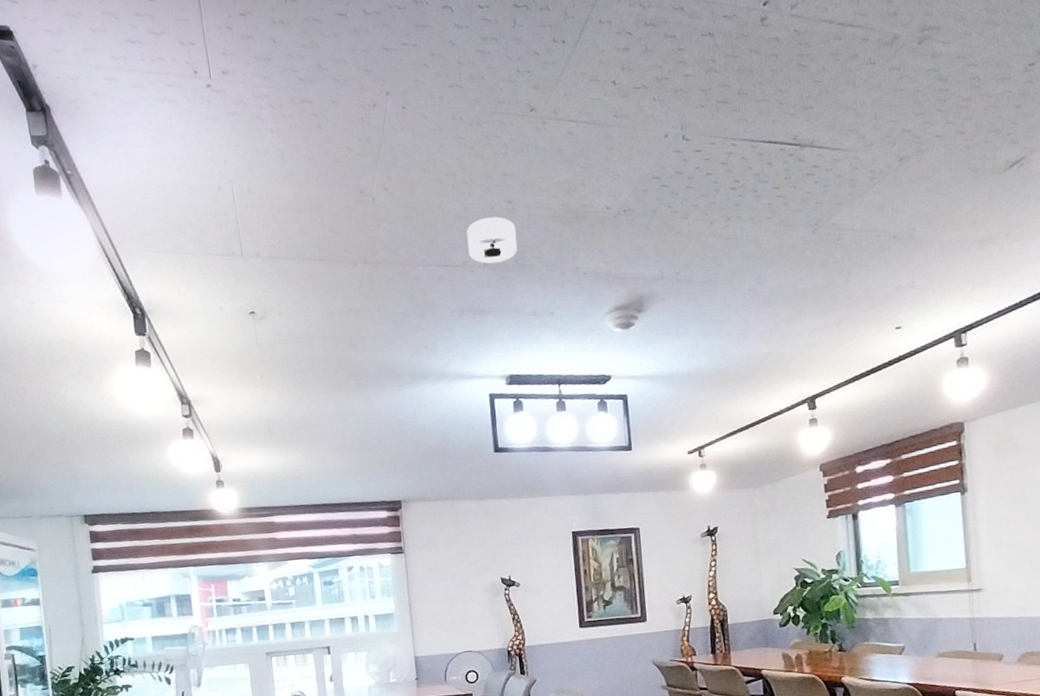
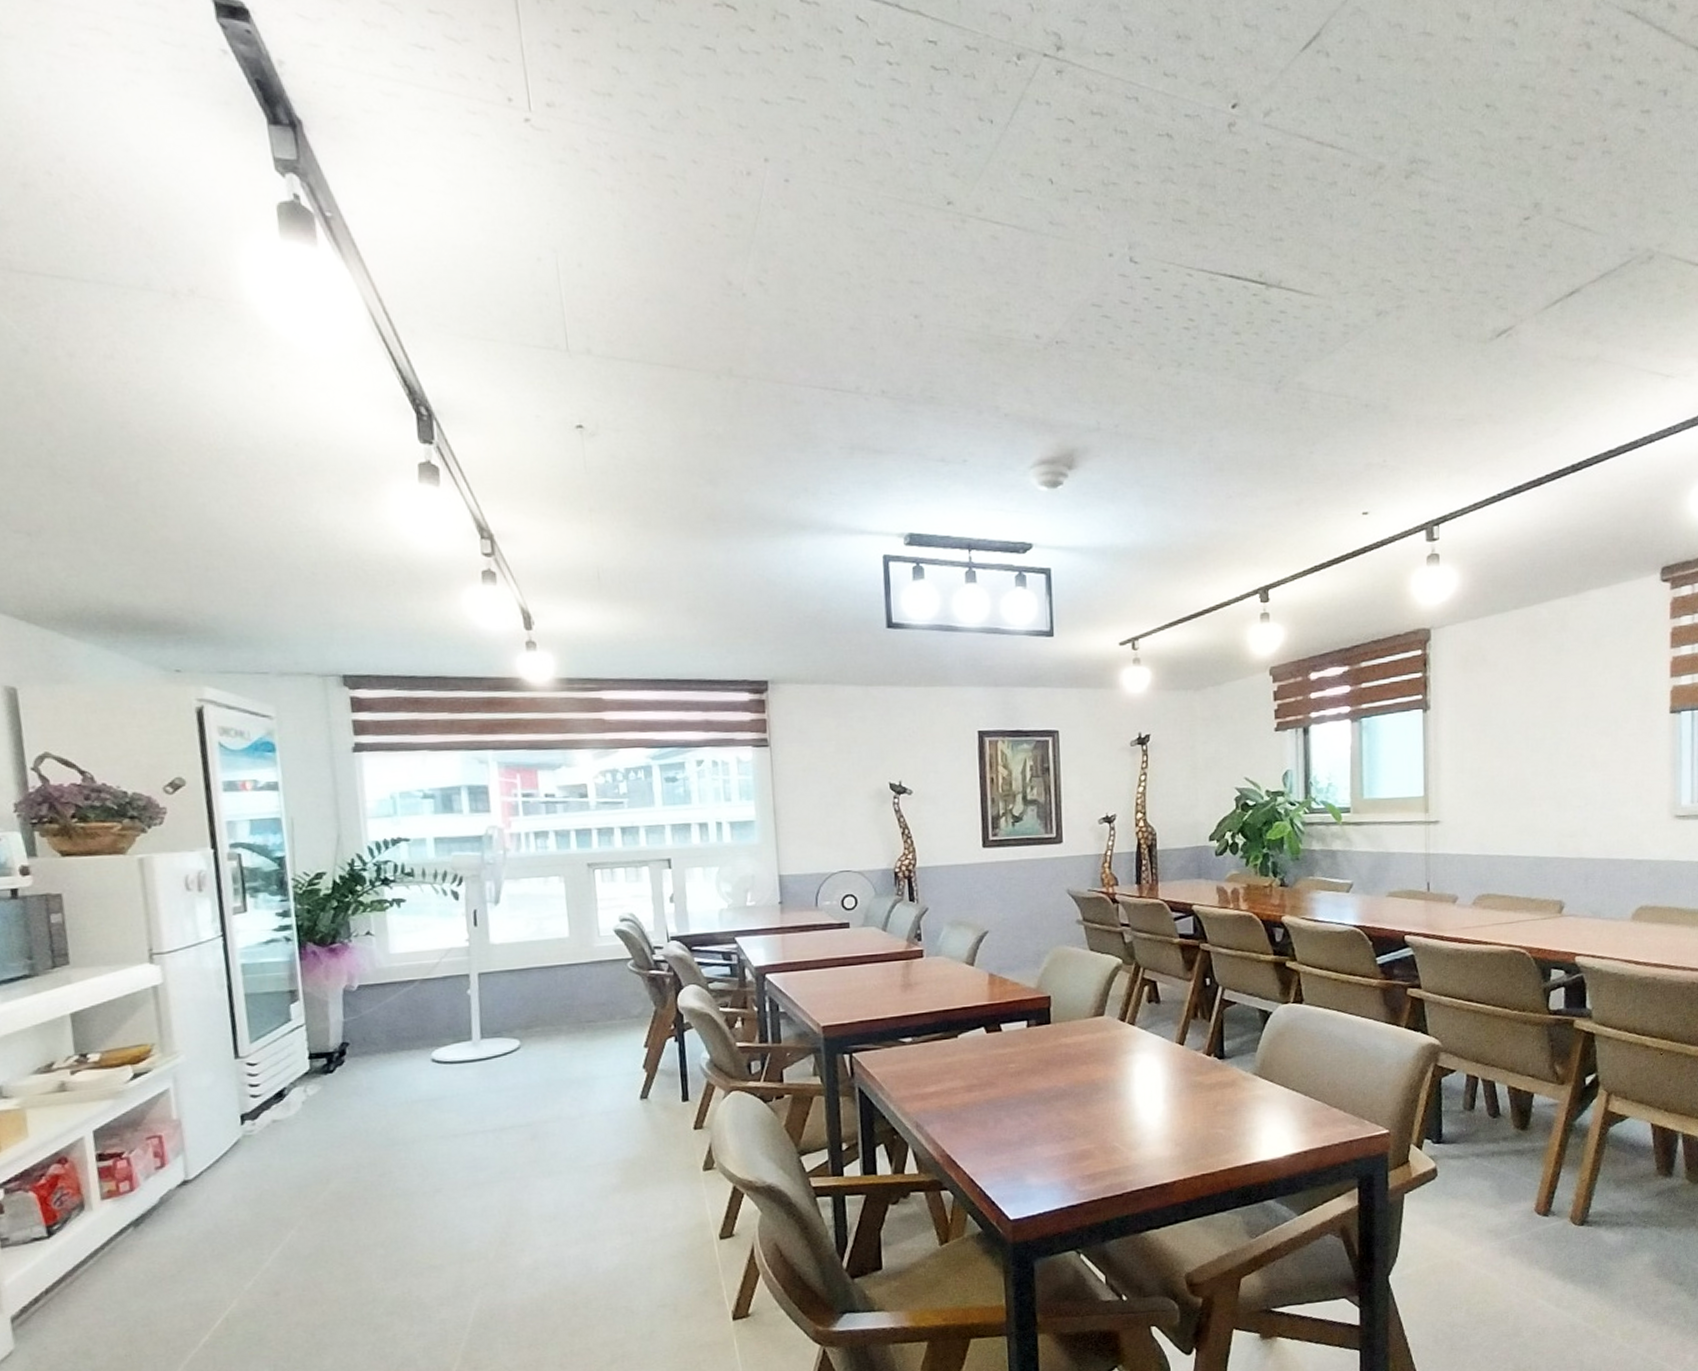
smoke detector: present [466,216,518,264] -> none [862,333,925,392]

